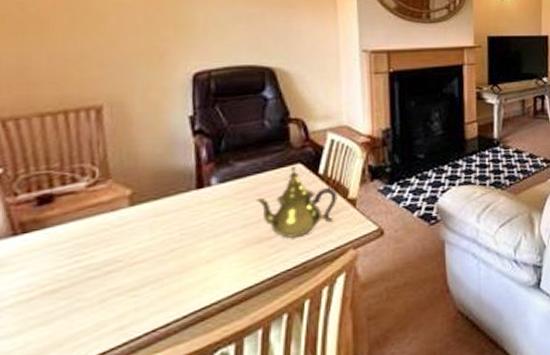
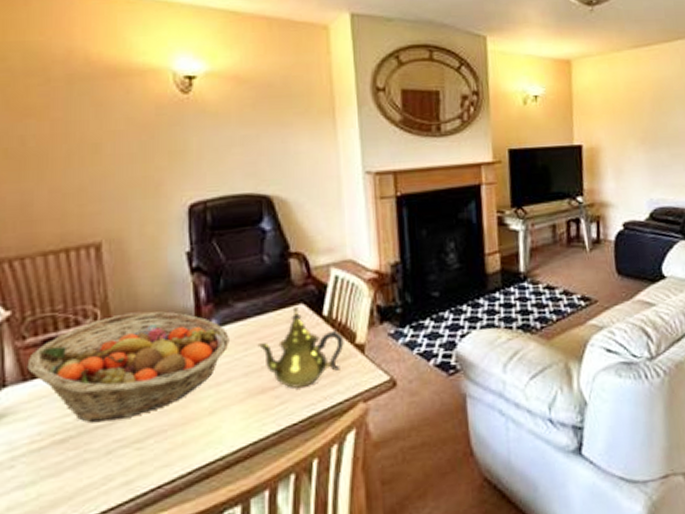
fruit basket: none [18,169,229,274] -> present [27,311,229,423]

